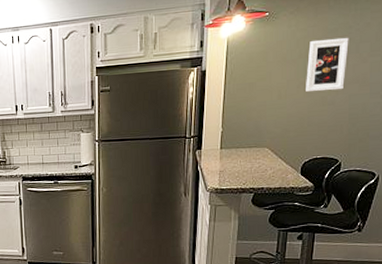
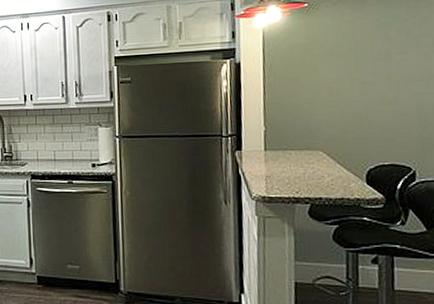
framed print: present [306,37,349,92] -> none [359,30,407,90]

